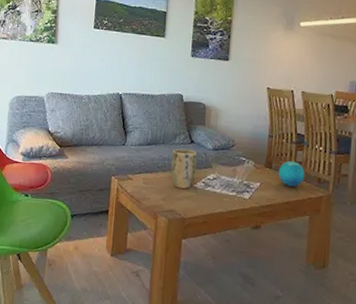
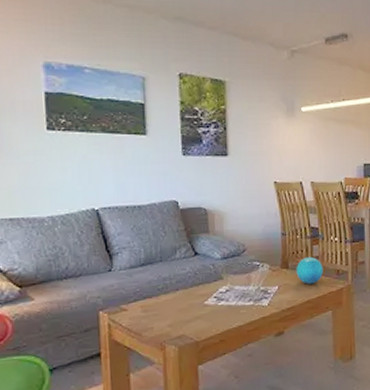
plant pot: present [171,148,197,189] -> none [173,262,205,310]

